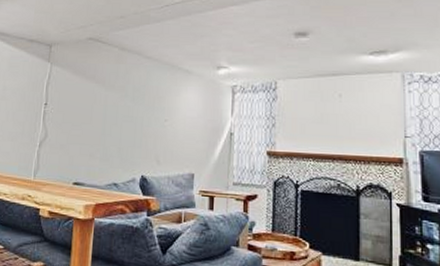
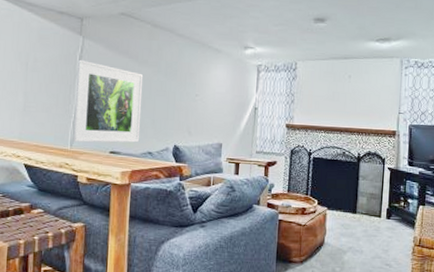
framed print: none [36,86,110,173] -> present [73,59,144,143]

